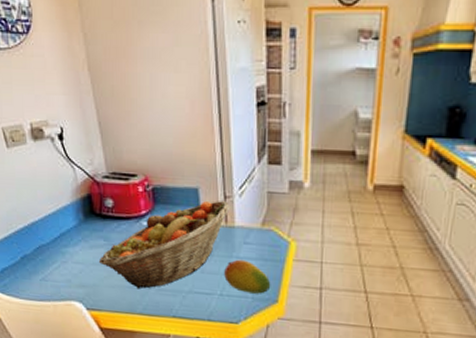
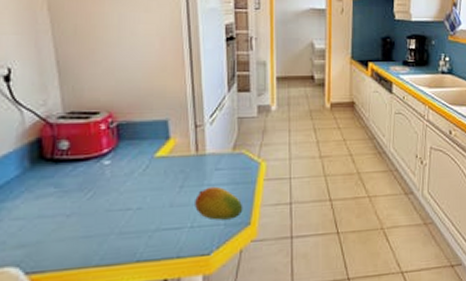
fruit basket: present [98,200,229,290] -> none [45,129,200,238]

